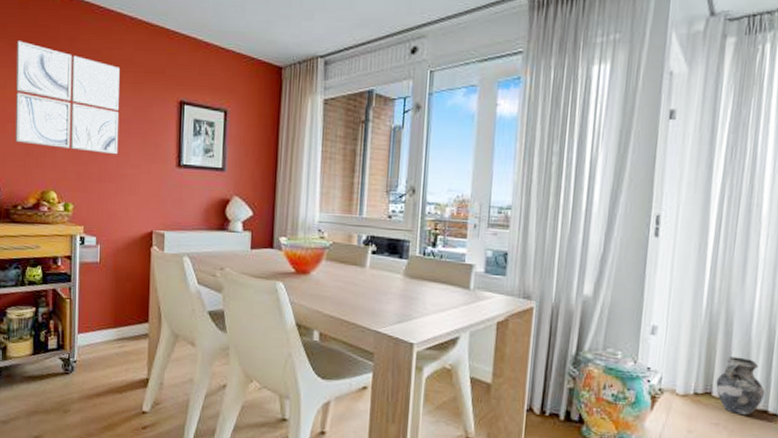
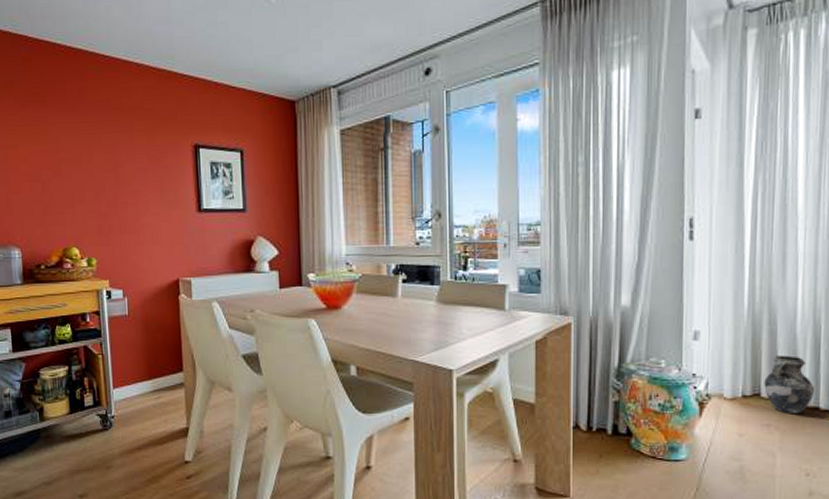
wall art: present [15,41,120,155] -> none [24,98,137,205]

